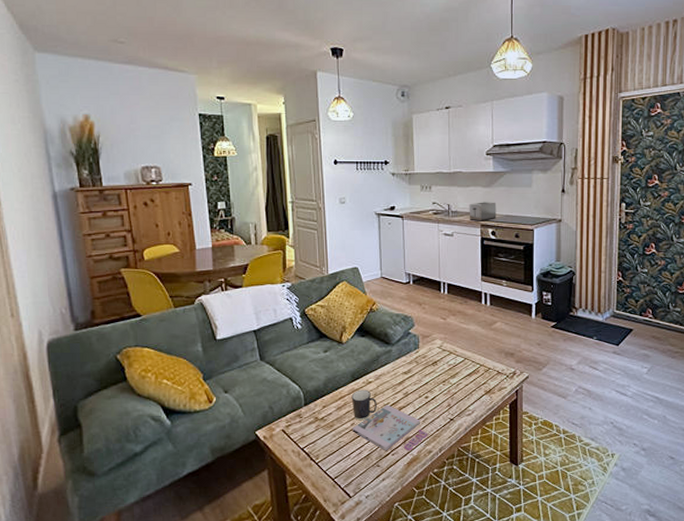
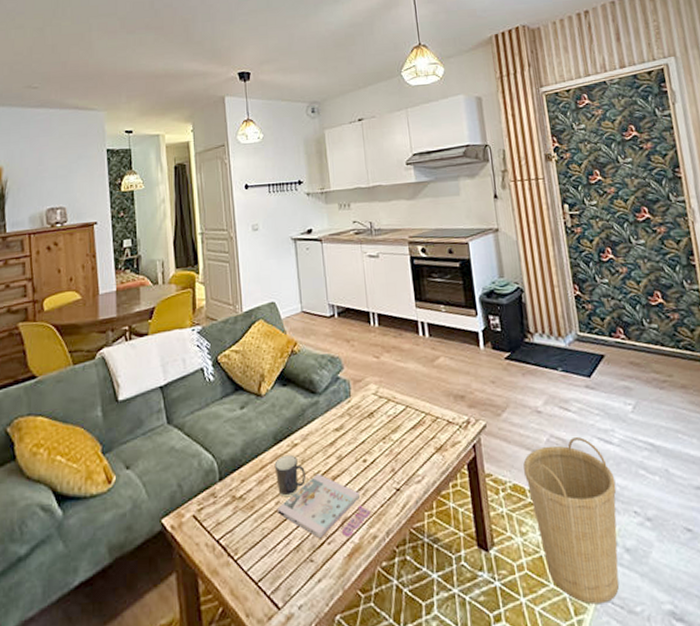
toaster: present [469,202,497,221] -> none [393,215,425,239]
basket: none [554,389,624,504] -> present [523,436,620,605]

